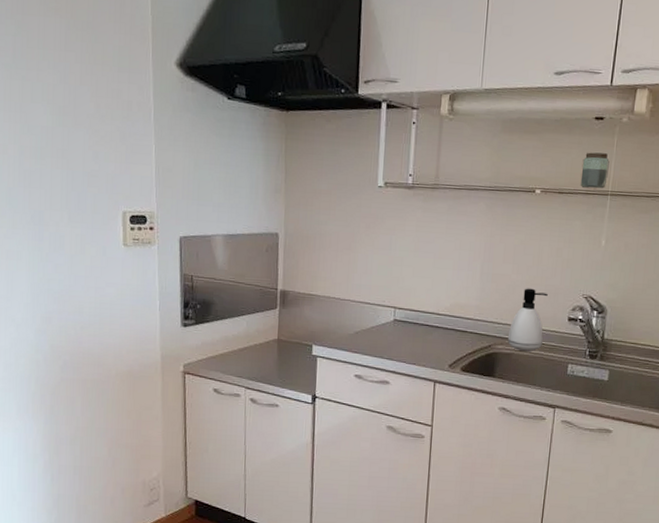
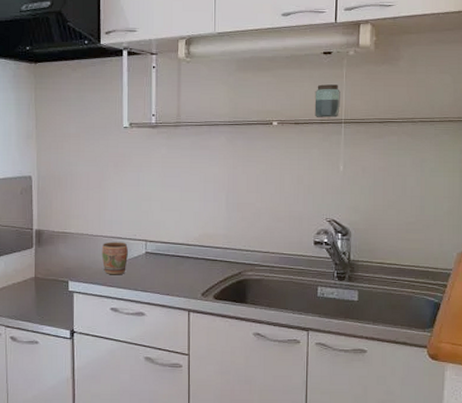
mug: none [348,306,376,342] -> present [101,242,128,275]
soap dispenser: present [507,288,548,352] -> none [256,215,292,277]

